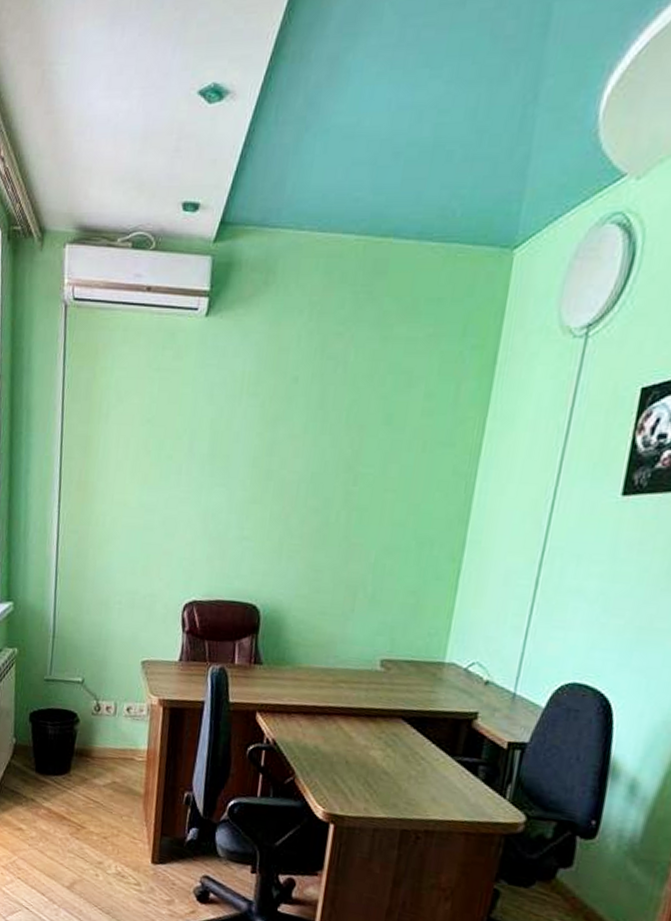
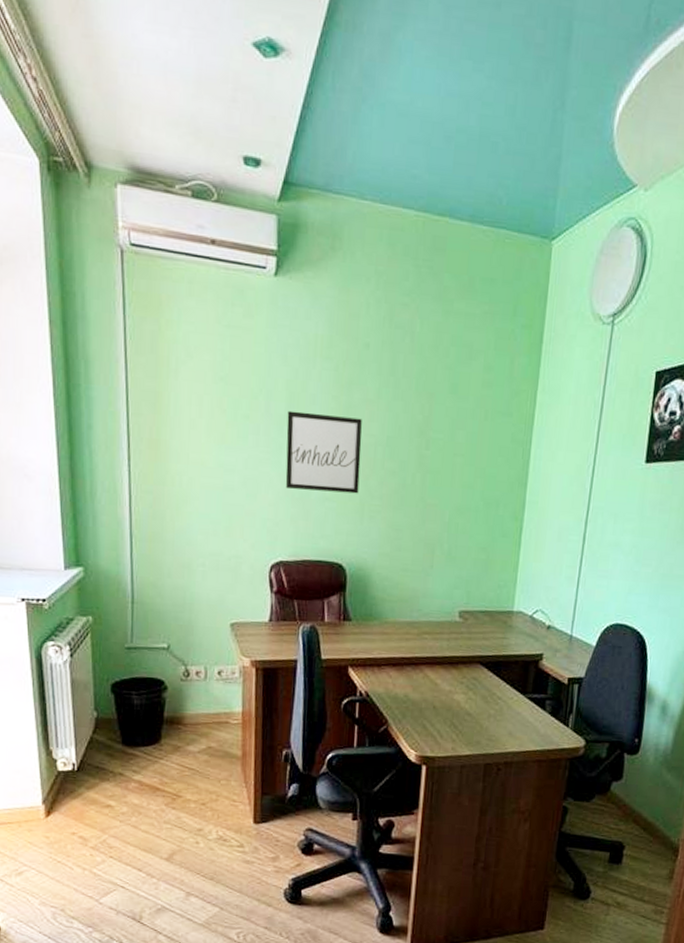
wall art: none [203,449,286,533] -> present [285,410,362,494]

